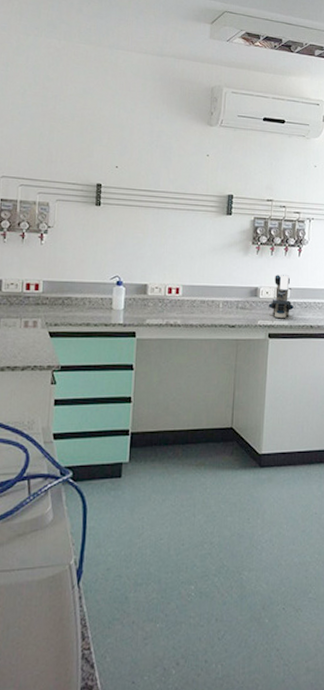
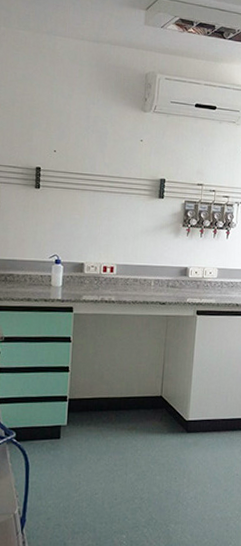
microscope: present [268,275,294,319] -> none [197,256,221,297]

